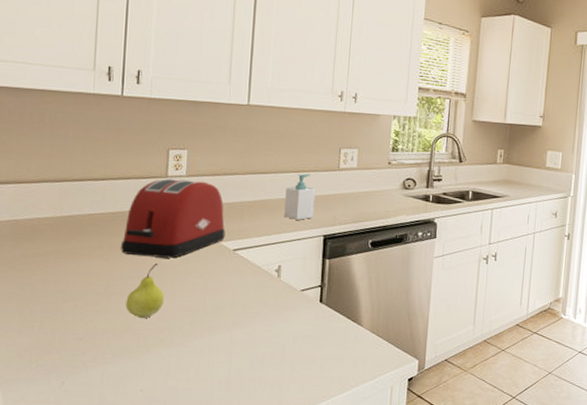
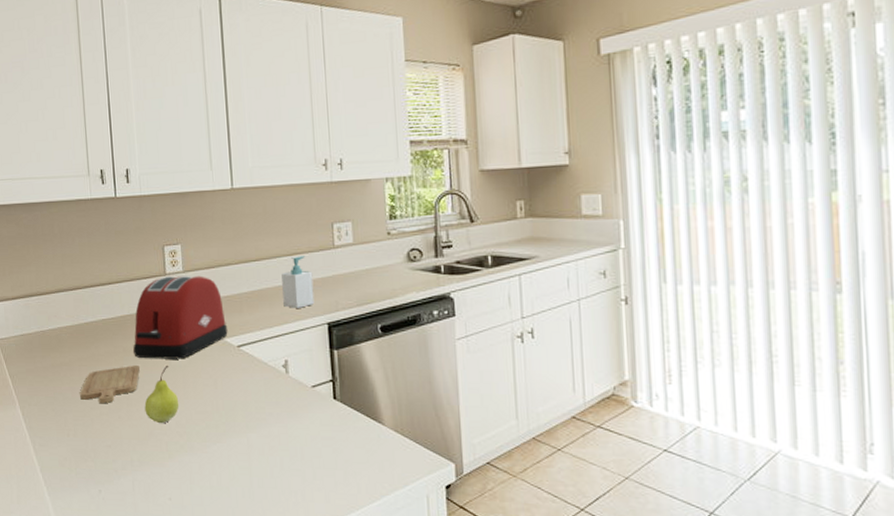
chopping board: none [53,261,126,297] -> present [80,366,140,404]

